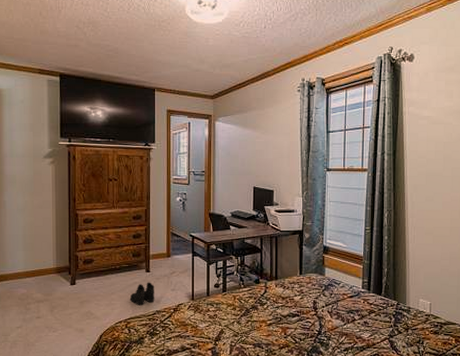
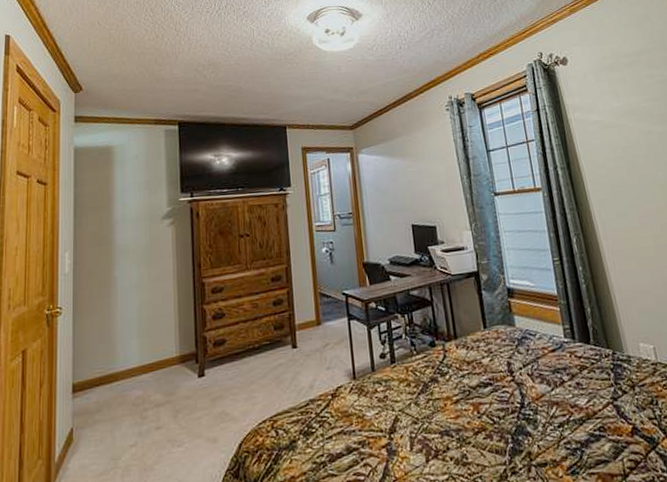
boots: present [130,282,155,305] -> none [275,361,306,395]

